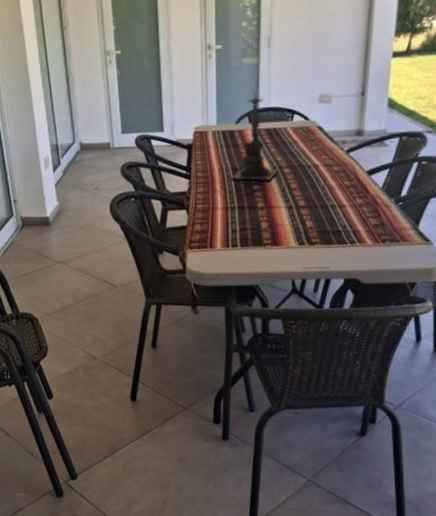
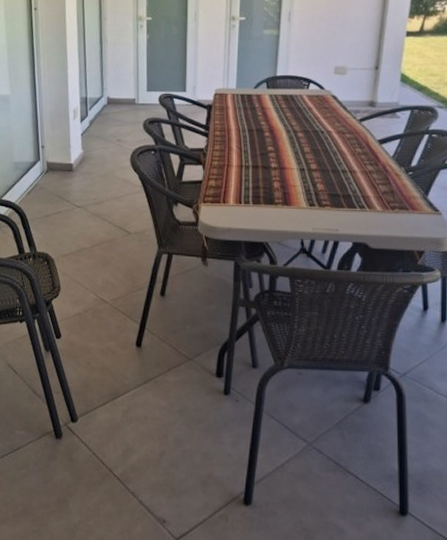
candle holder: present [230,91,279,181] -> none [246,60,293,143]

